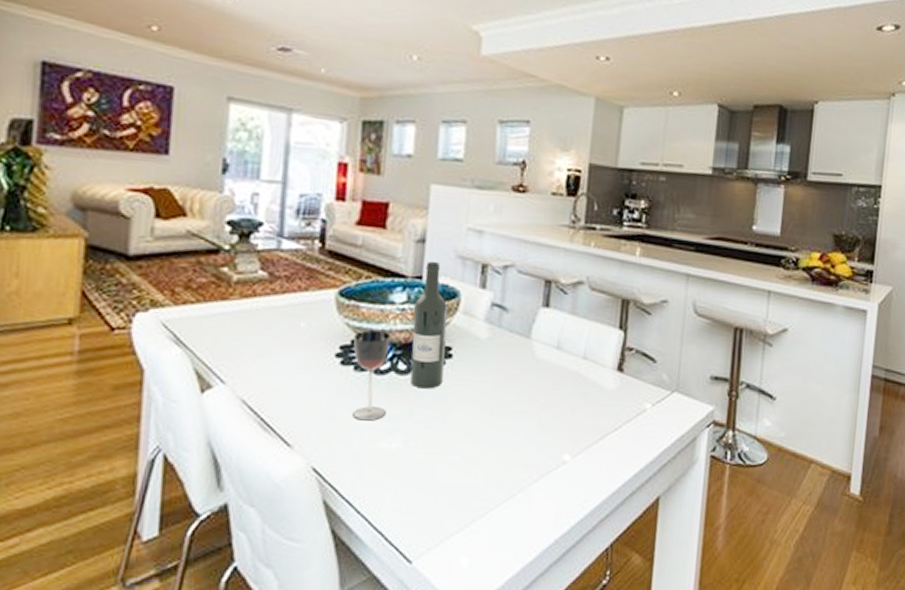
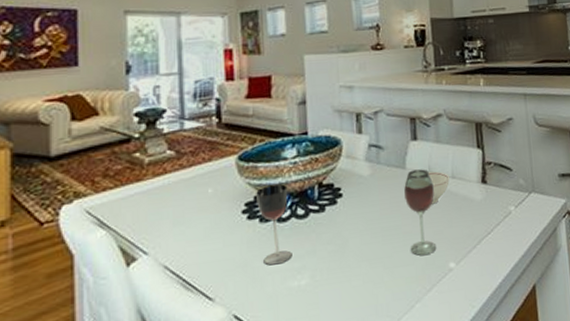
wine bottle: present [410,262,448,389] -> none [304,118,338,228]
wineglass: none [522,341,561,440] -> present [404,169,436,256]
bowl: none [555,346,582,385] -> present [427,171,450,204]

